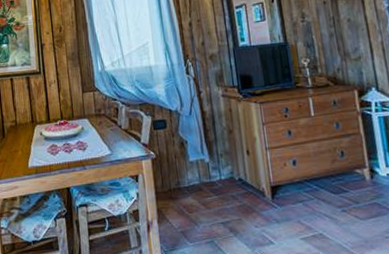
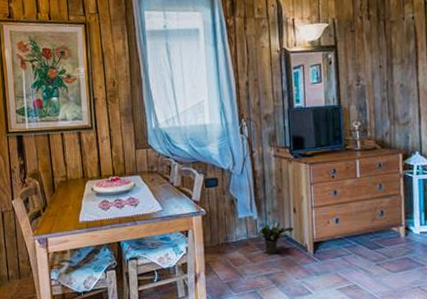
potted plant: none [209,162,249,201] -> present [256,219,294,255]

